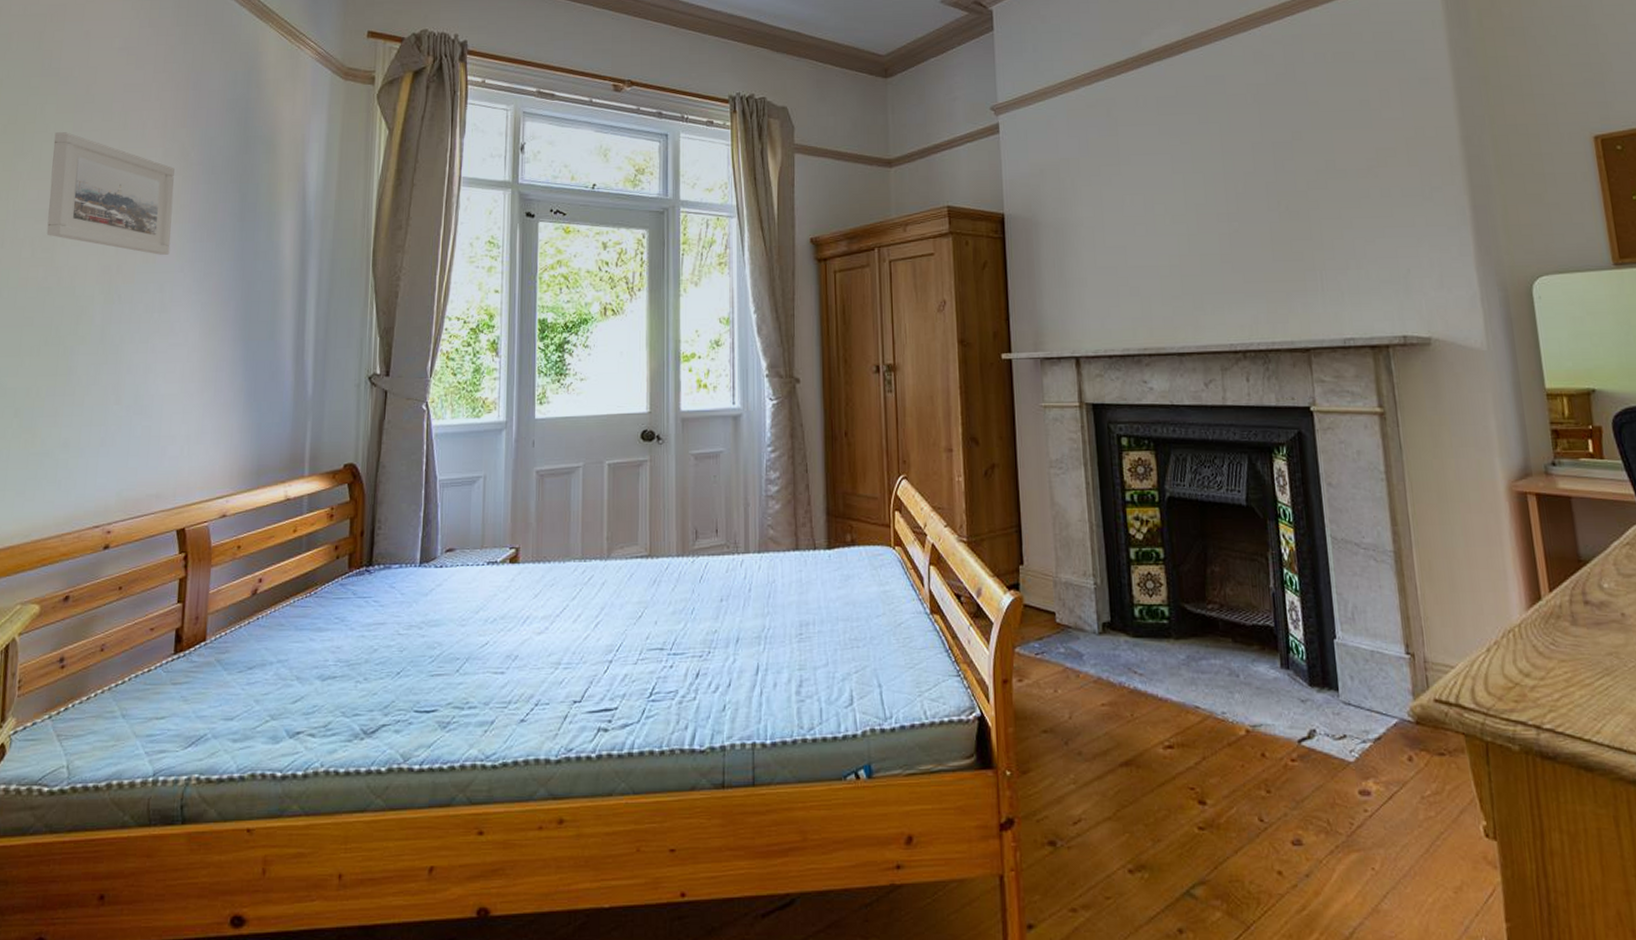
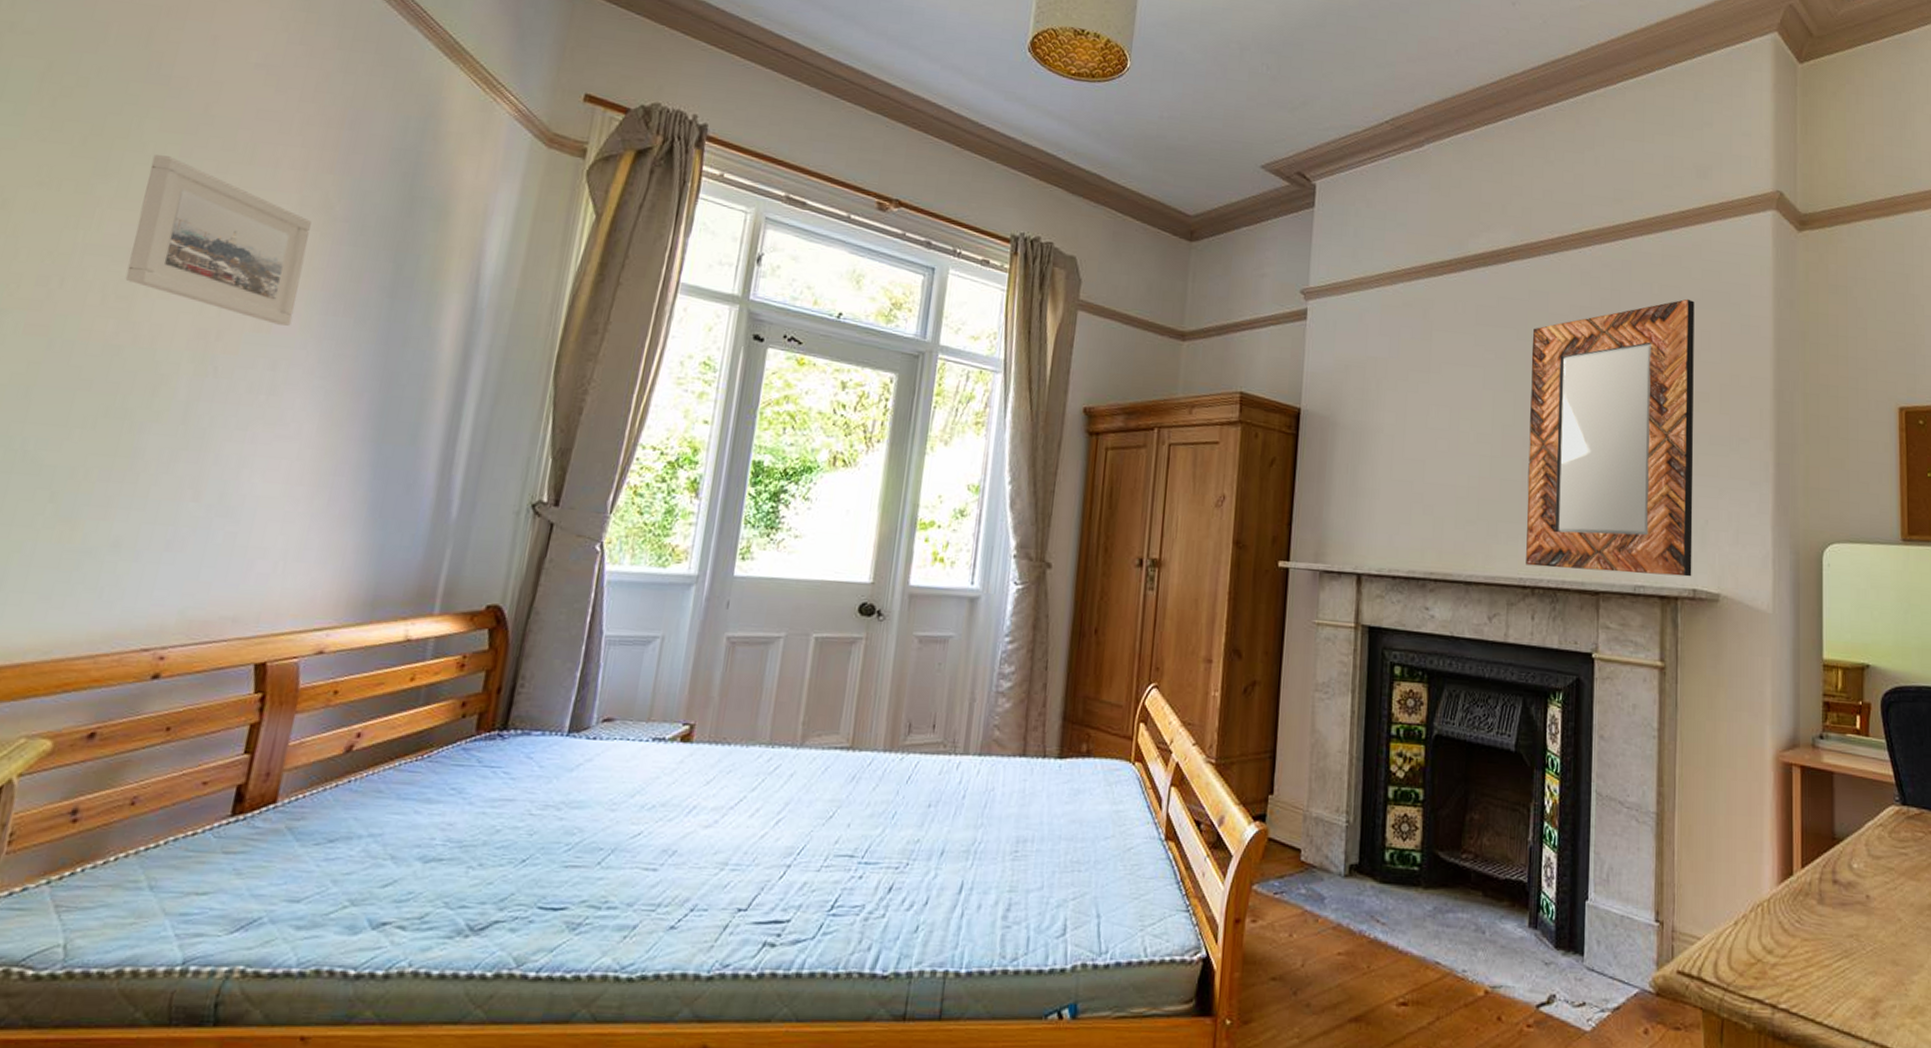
home mirror: none [1214,62,1400,332] -> present [1526,298,1695,577]

